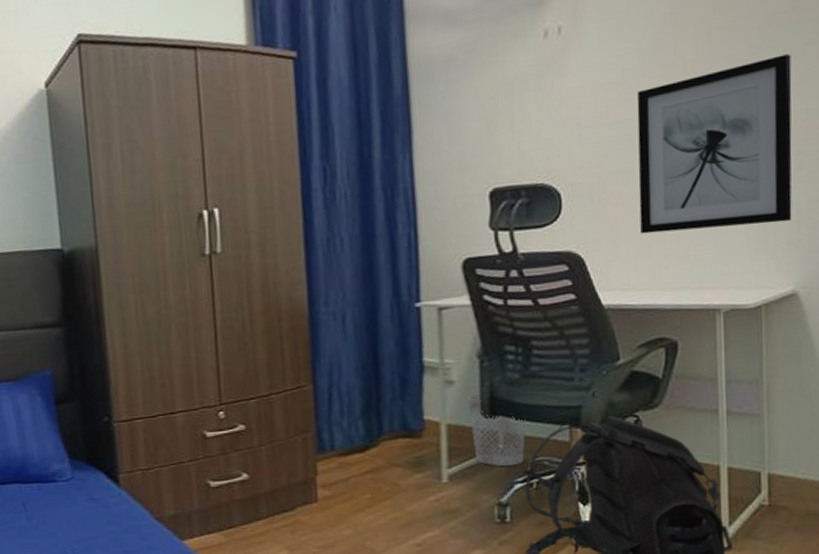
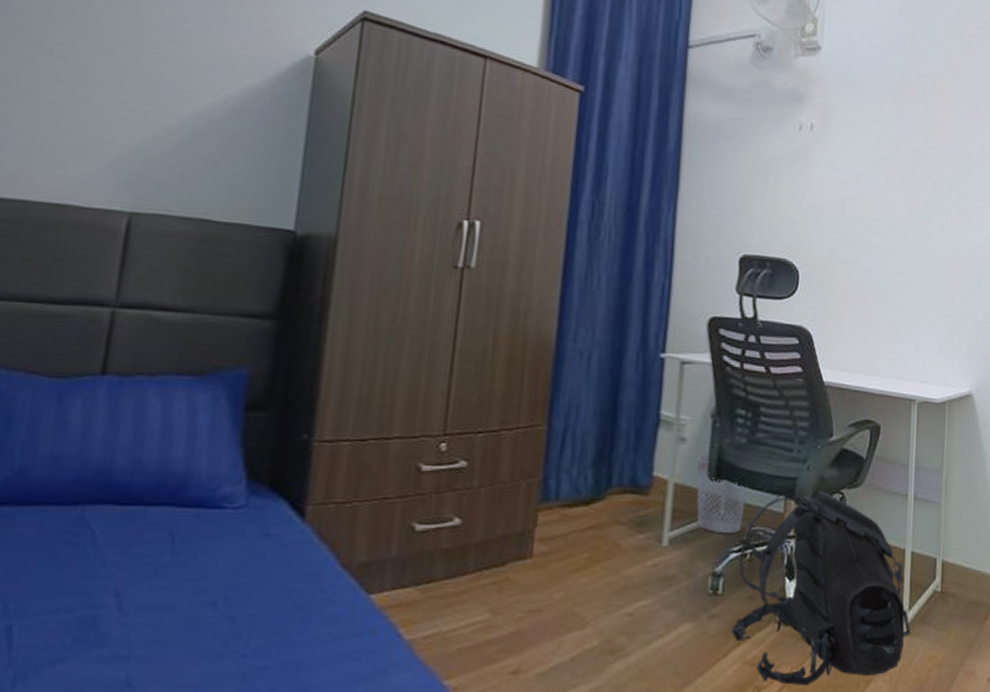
wall art: present [637,54,792,234] -> none [859,190,978,331]

